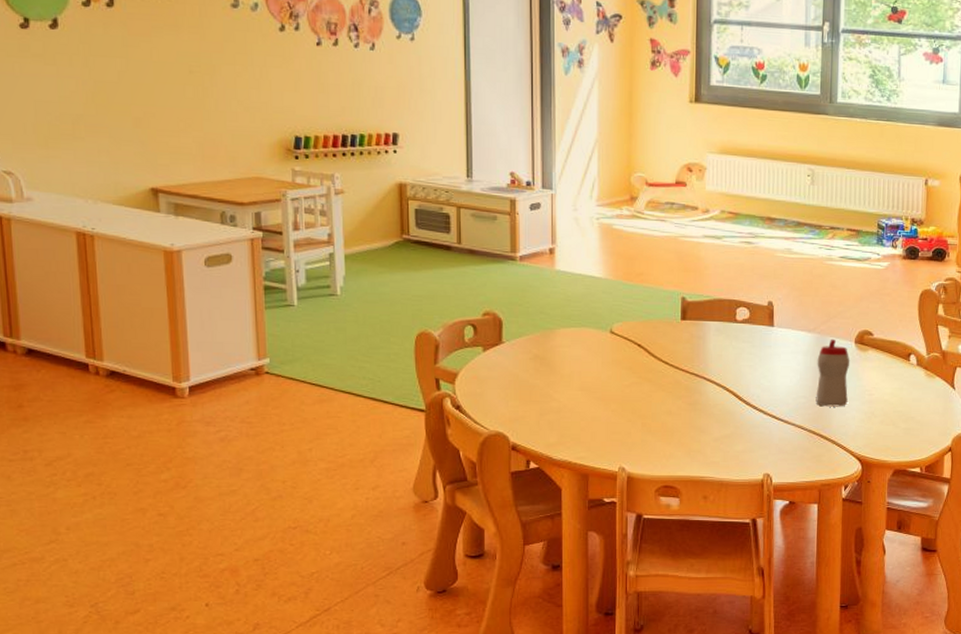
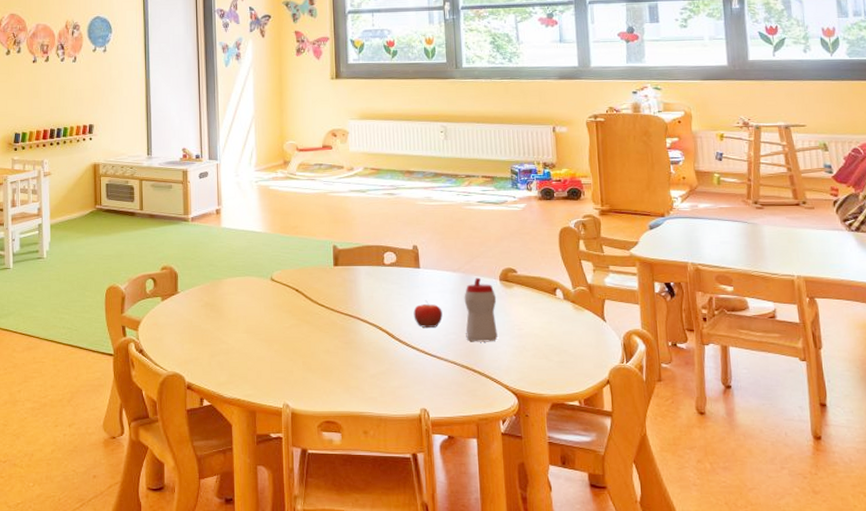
fruit: none [763,361,794,391] -> present [413,300,443,329]

